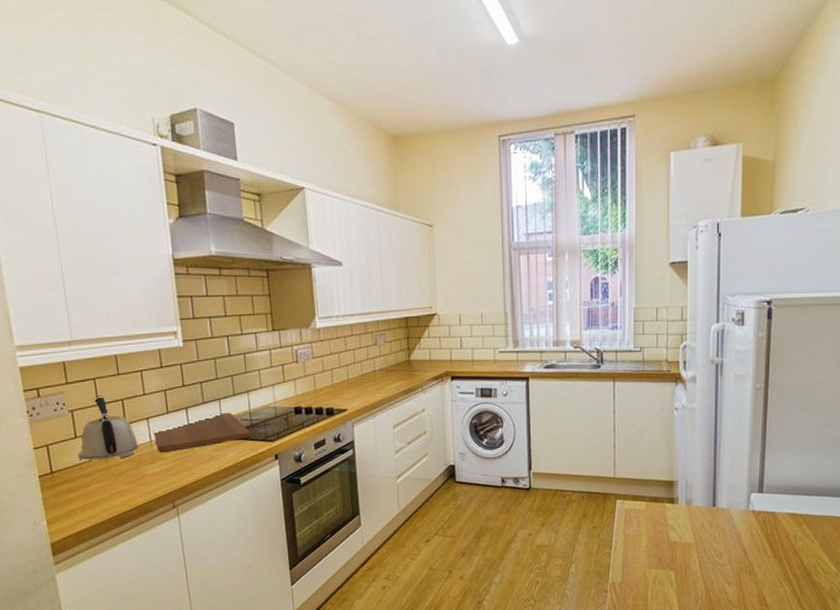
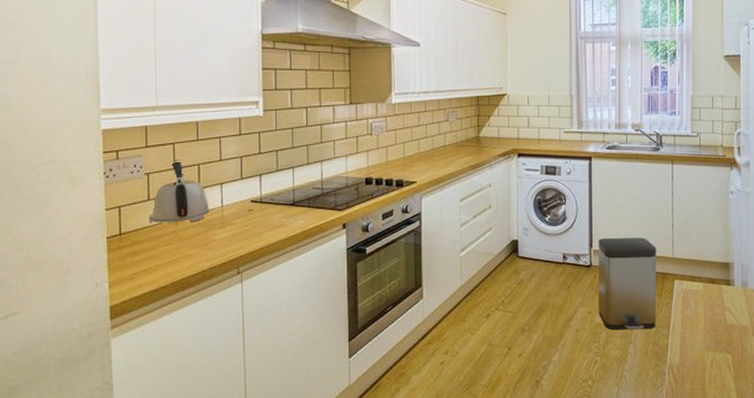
cutting board: present [153,412,250,452] -> none [226,181,320,217]
pedal bin: none [538,458,598,552] -> present [598,237,657,331]

